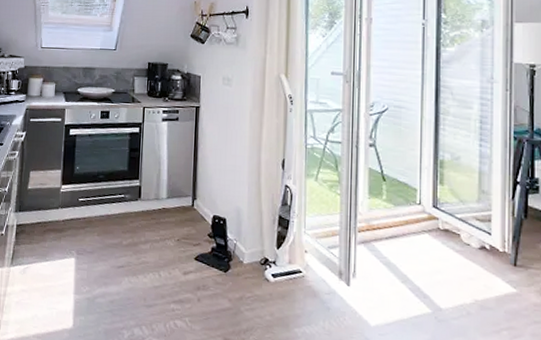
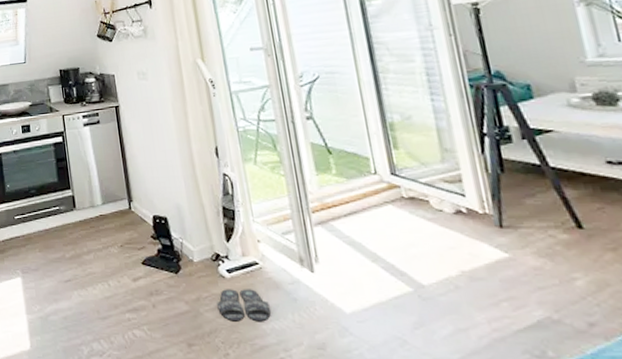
slippers: none [257,292,305,326] -> present [217,289,271,322]

